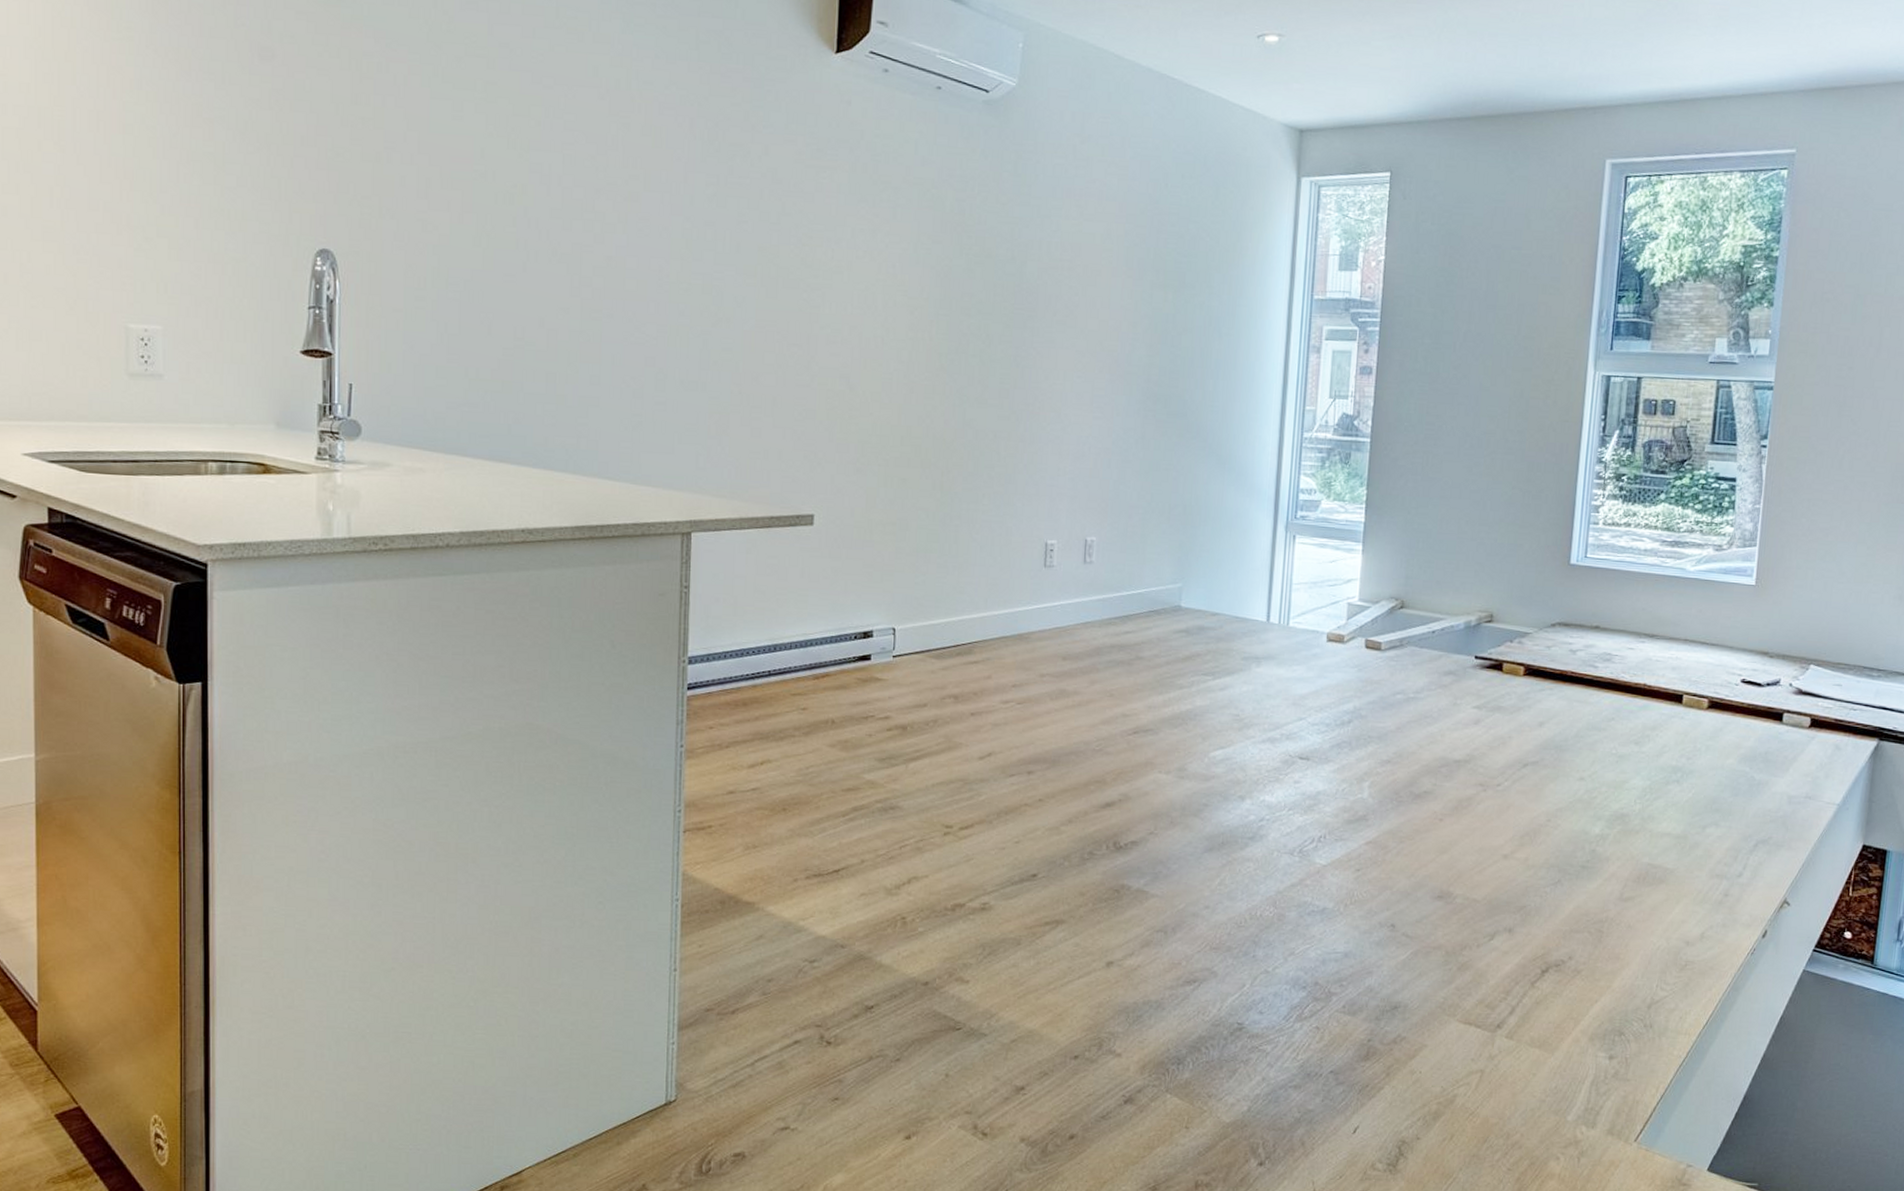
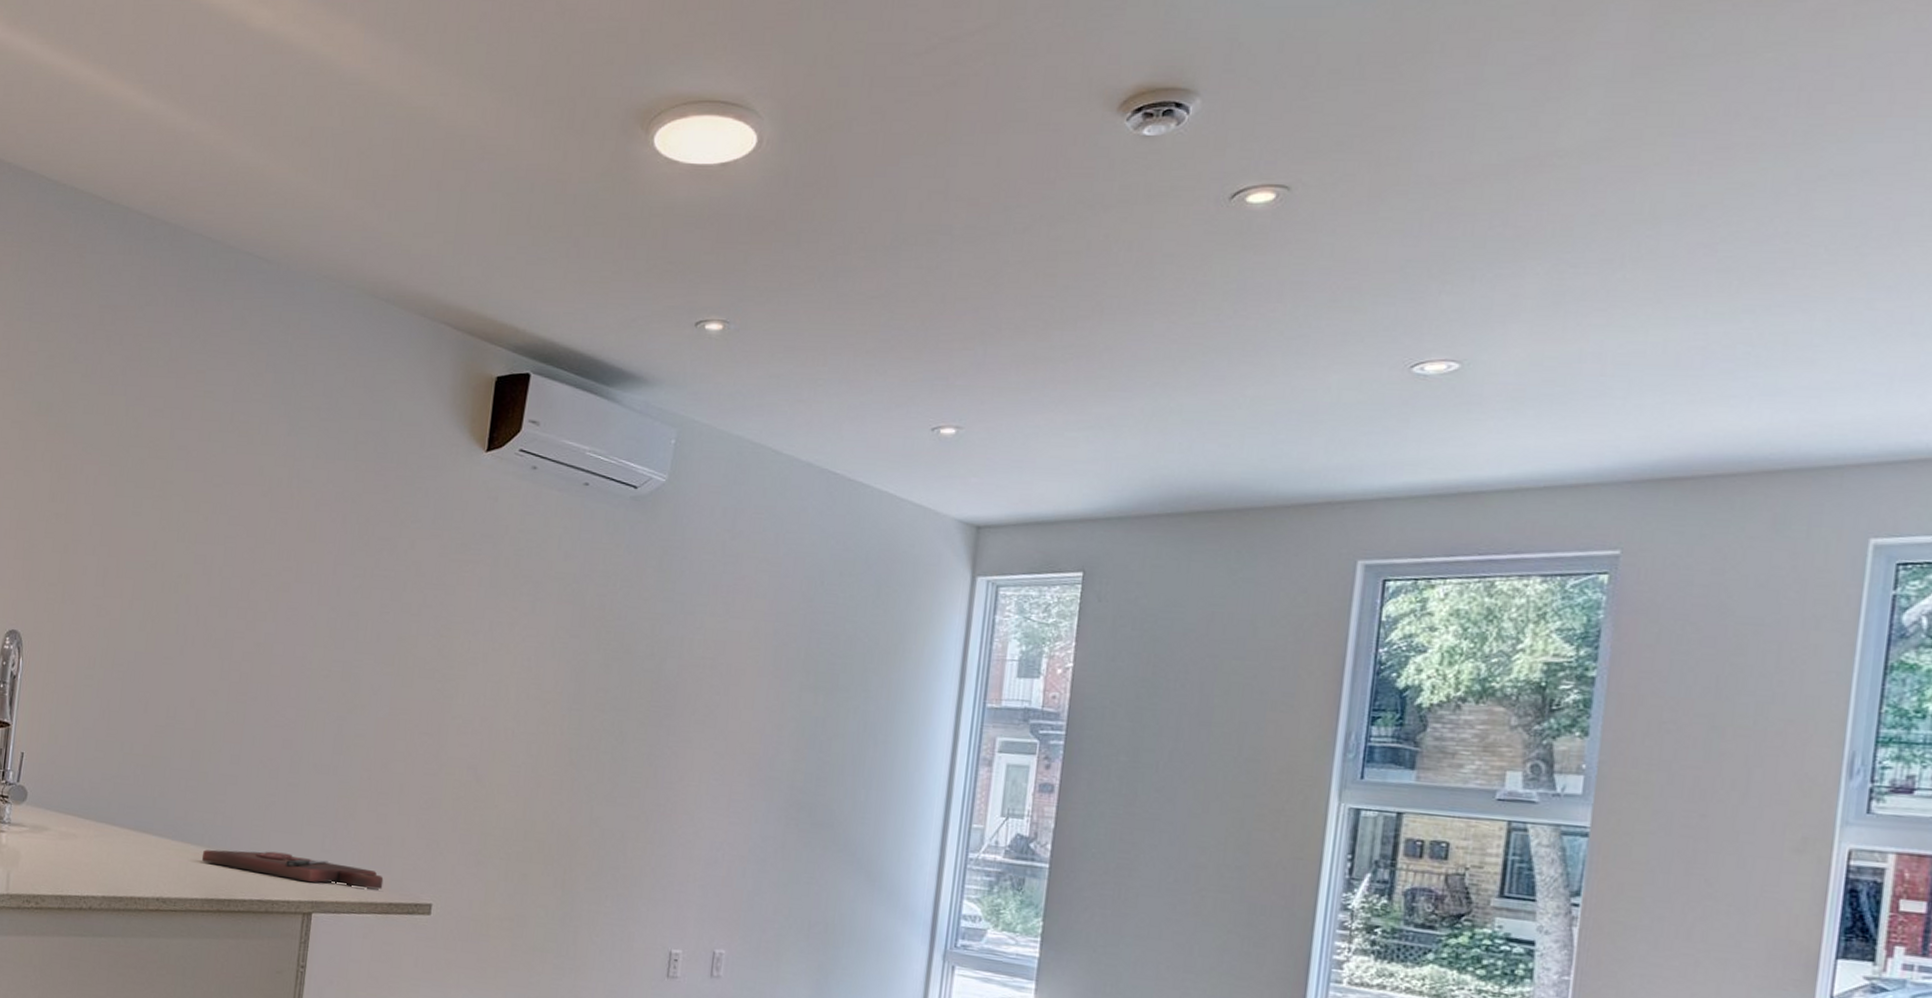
cutting board: none [567,473,763,504] -> present [201,849,384,890]

